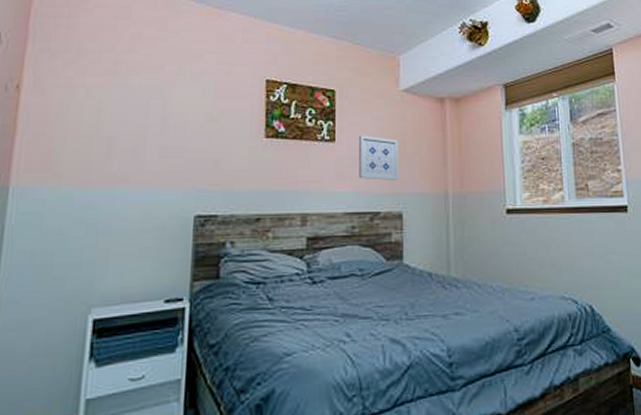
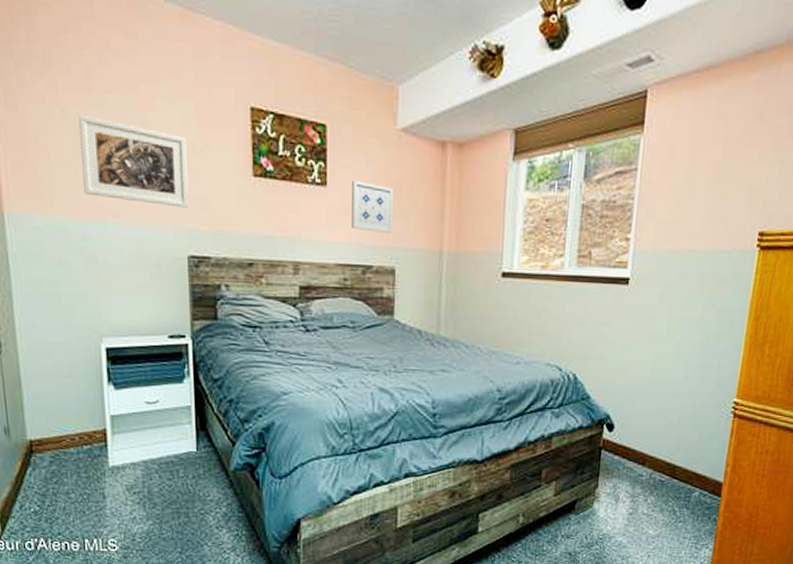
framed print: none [96,95,204,171] -> present [79,116,189,208]

